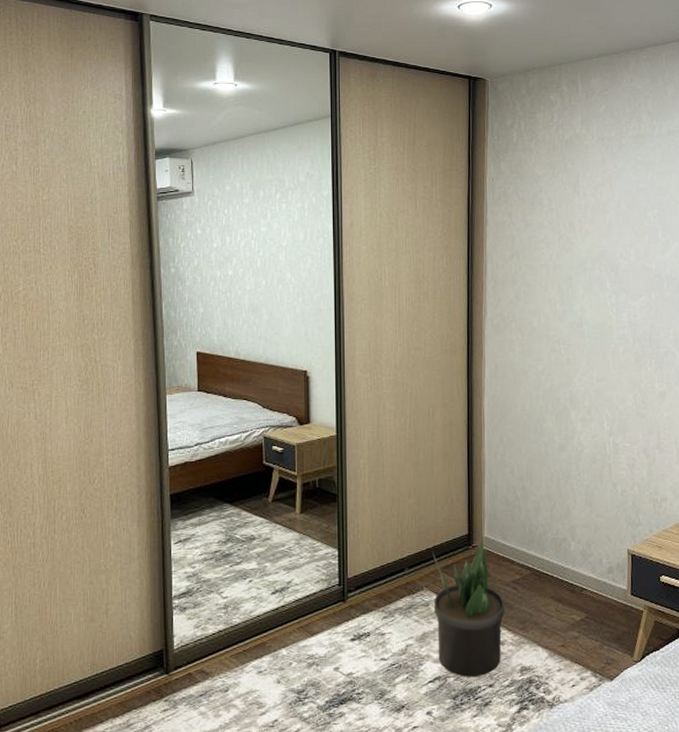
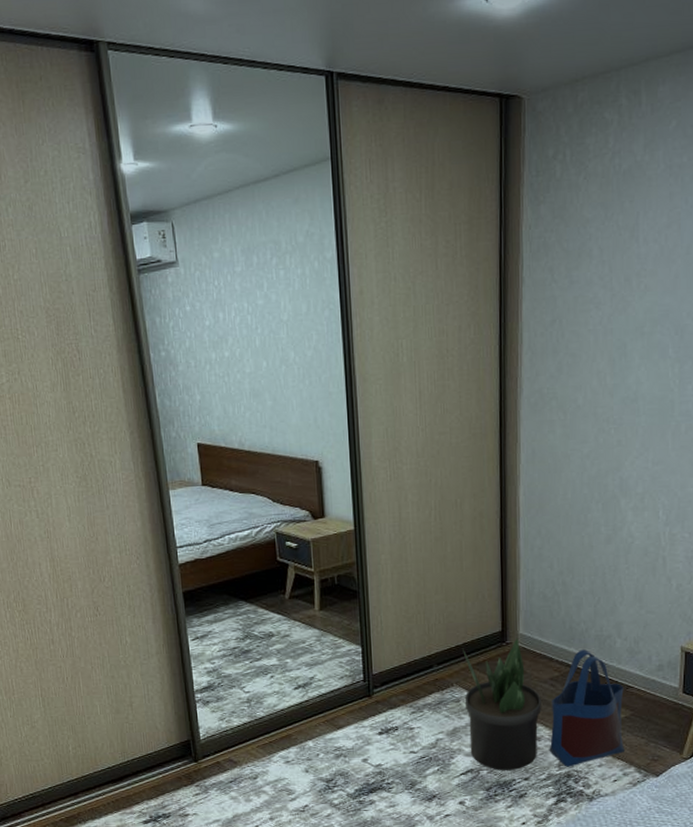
tote bag: none [512,552,581,672] -> present [549,649,624,767]

